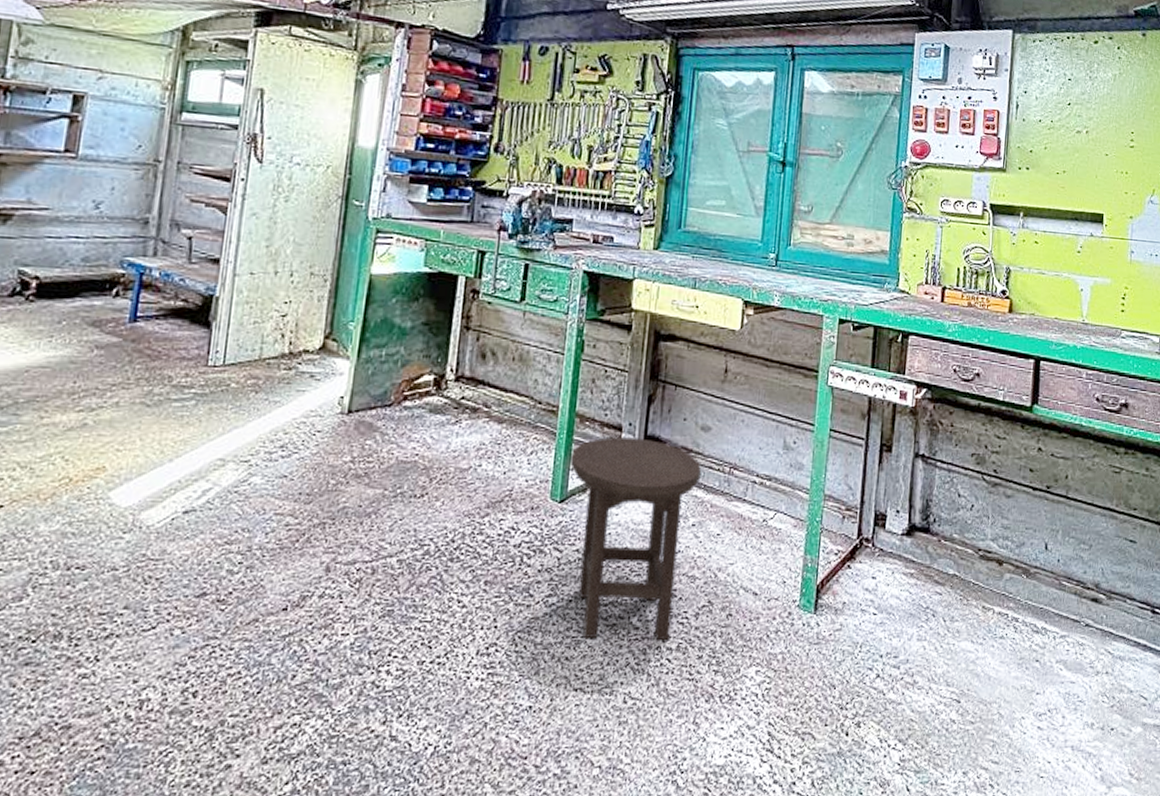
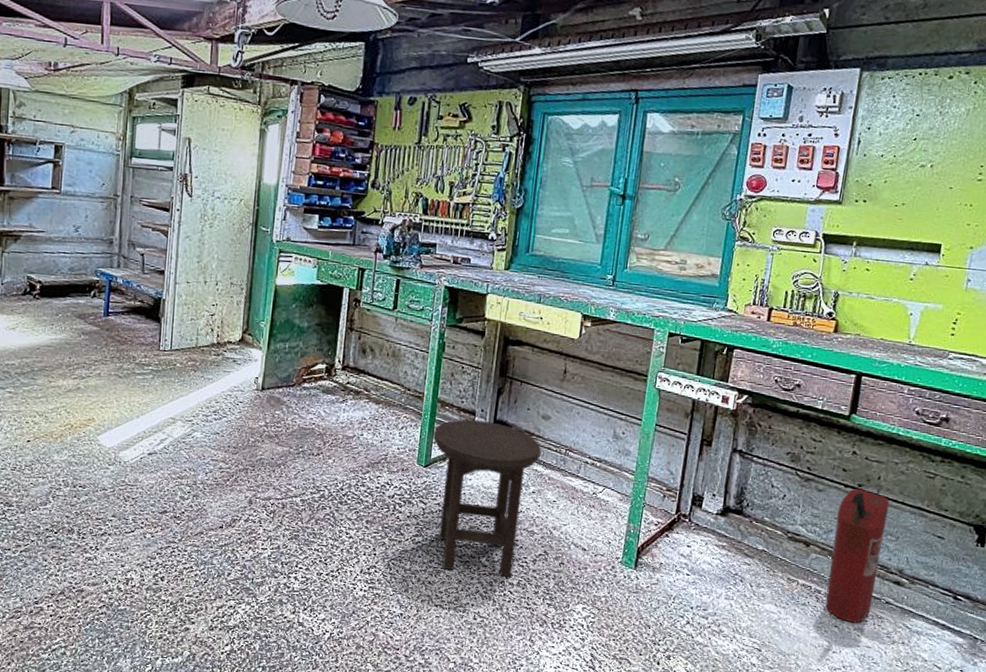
fire extinguisher: none [1024,491,1080,654] -> present [825,488,890,623]

